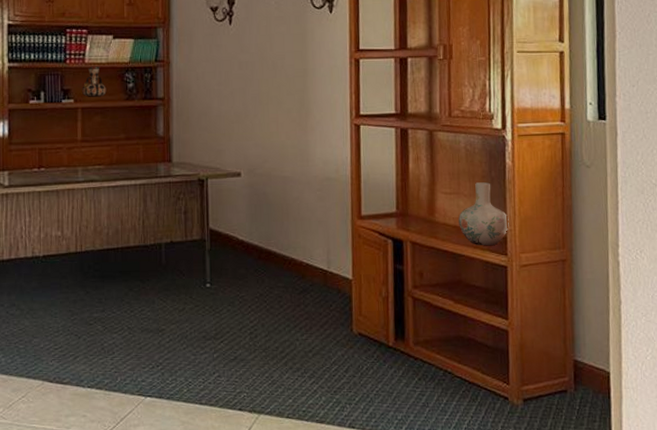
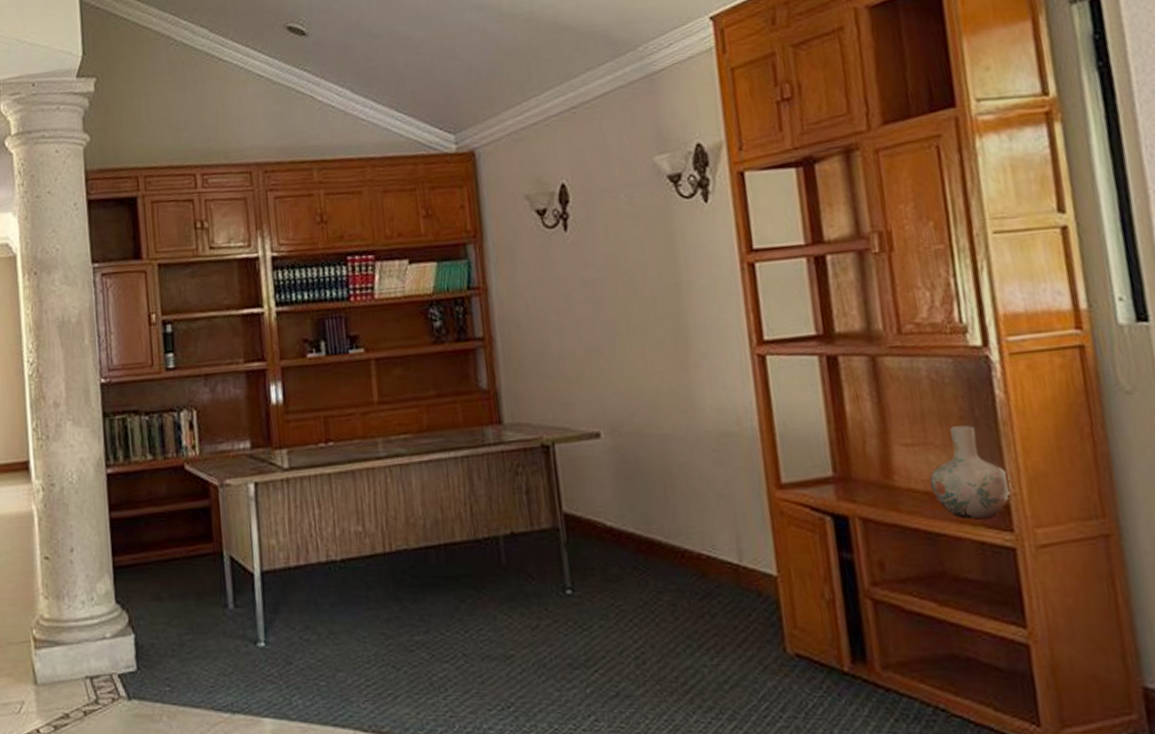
decorative vase: present [82,67,106,98] -> none [374,302,406,345]

